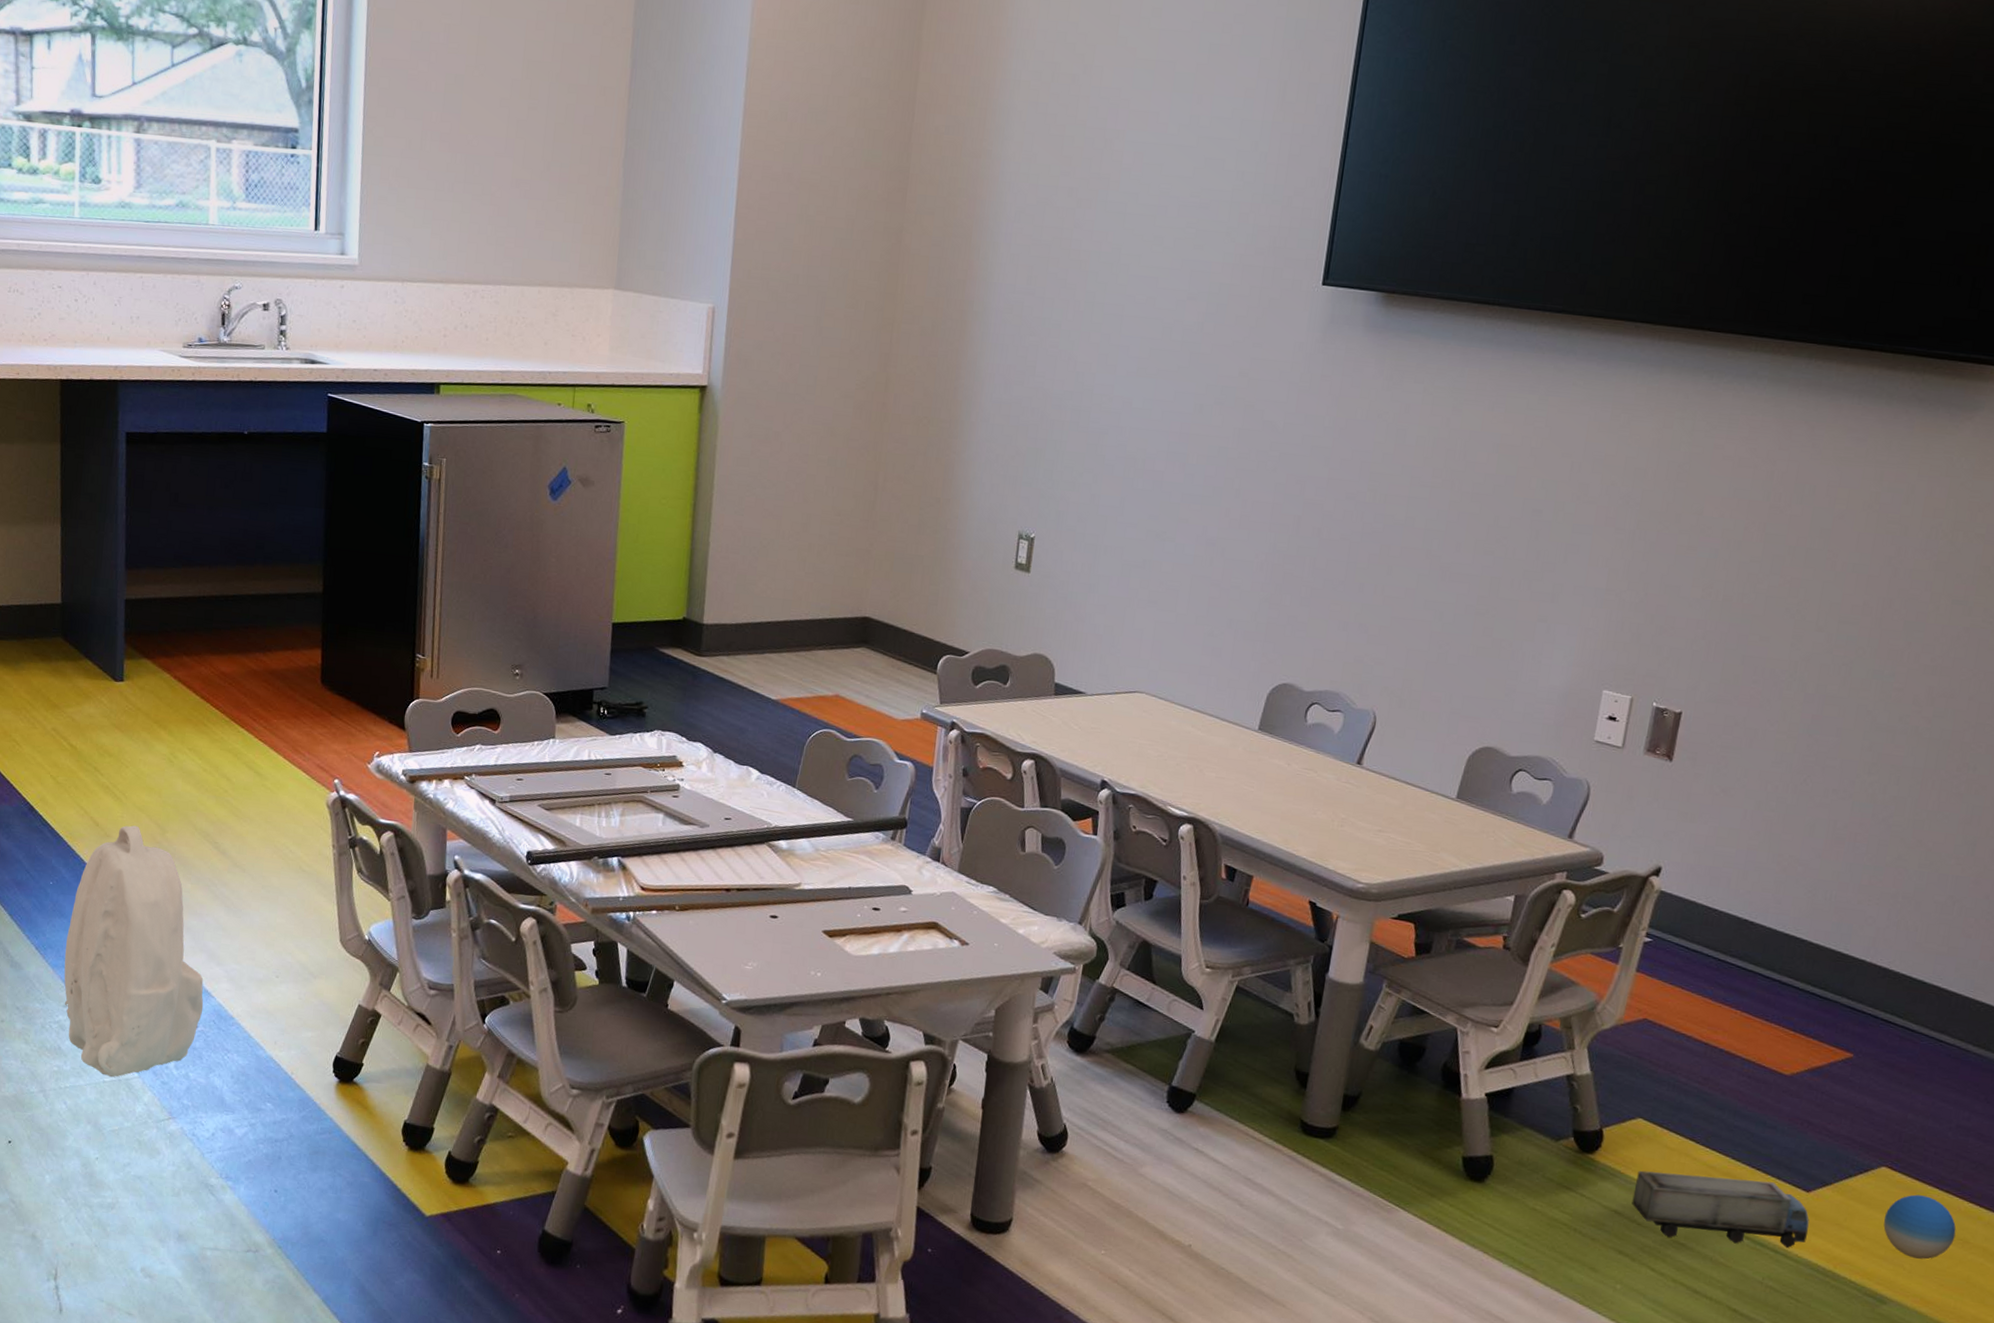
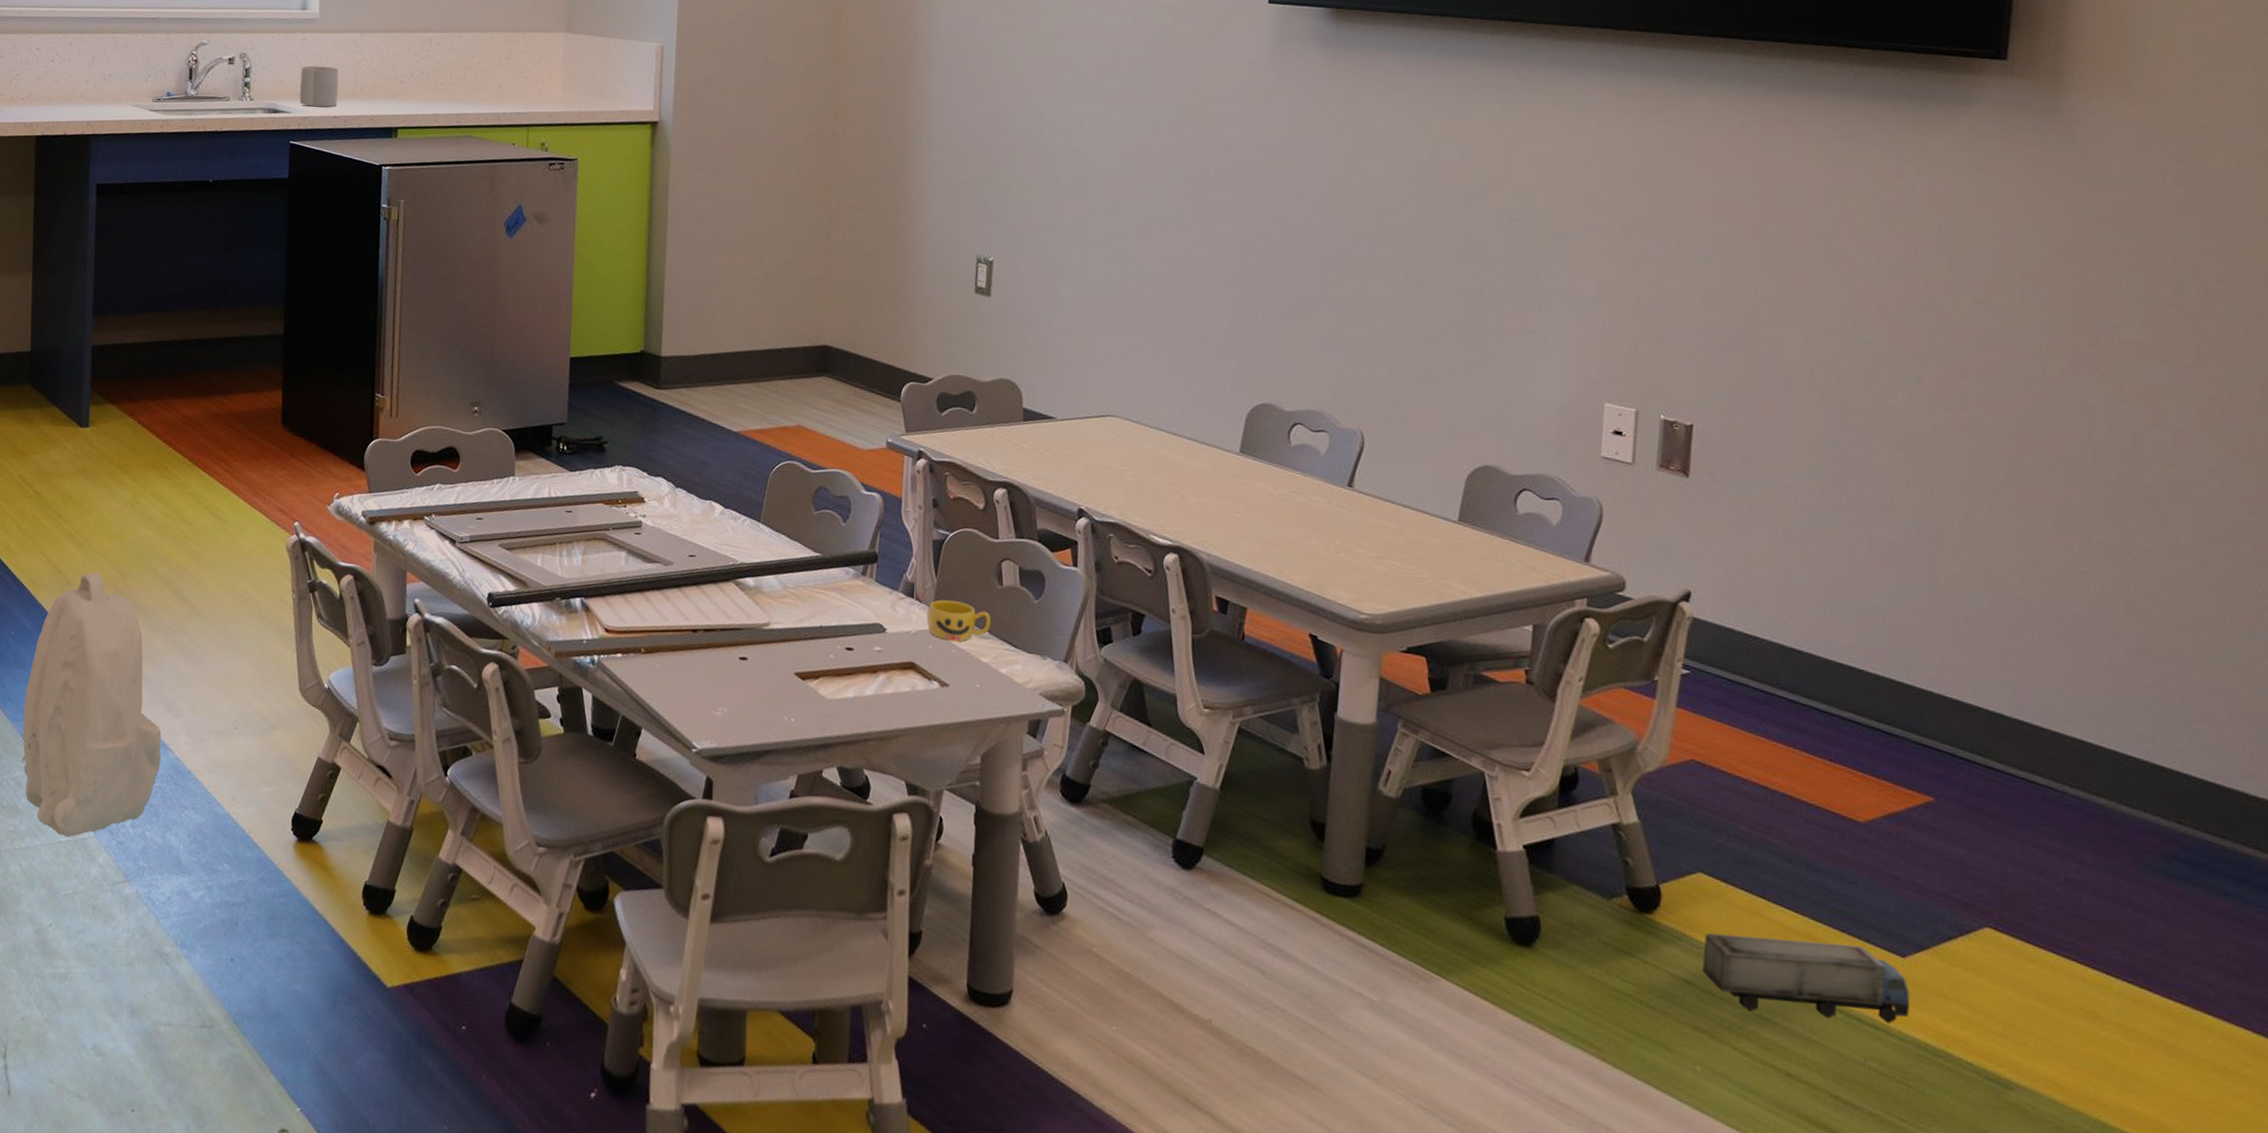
paper towel roll: none [338,315,379,360] -> present [299,65,339,108]
cup: none [950,864,1013,904] -> present [926,600,992,642]
ball: present [1883,1194,1956,1260] -> none [1996,960,2083,1037]

